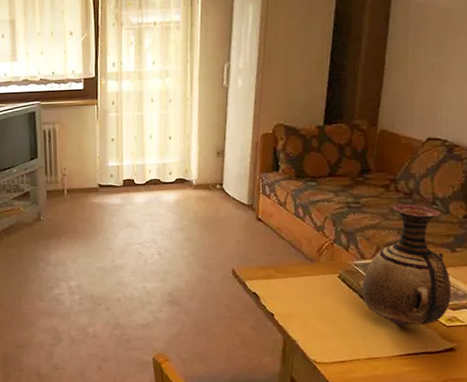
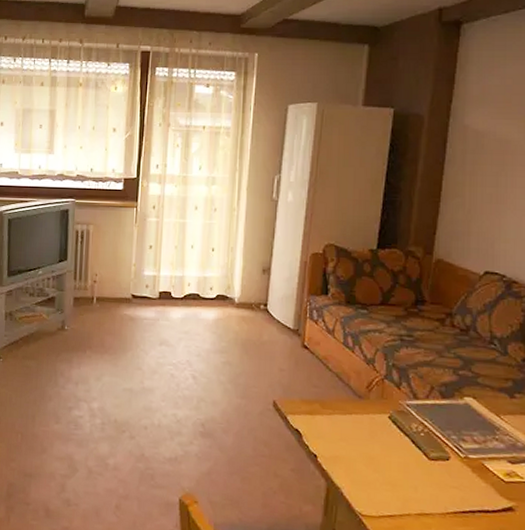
vase: present [362,203,452,326] -> none [414,340,510,479]

